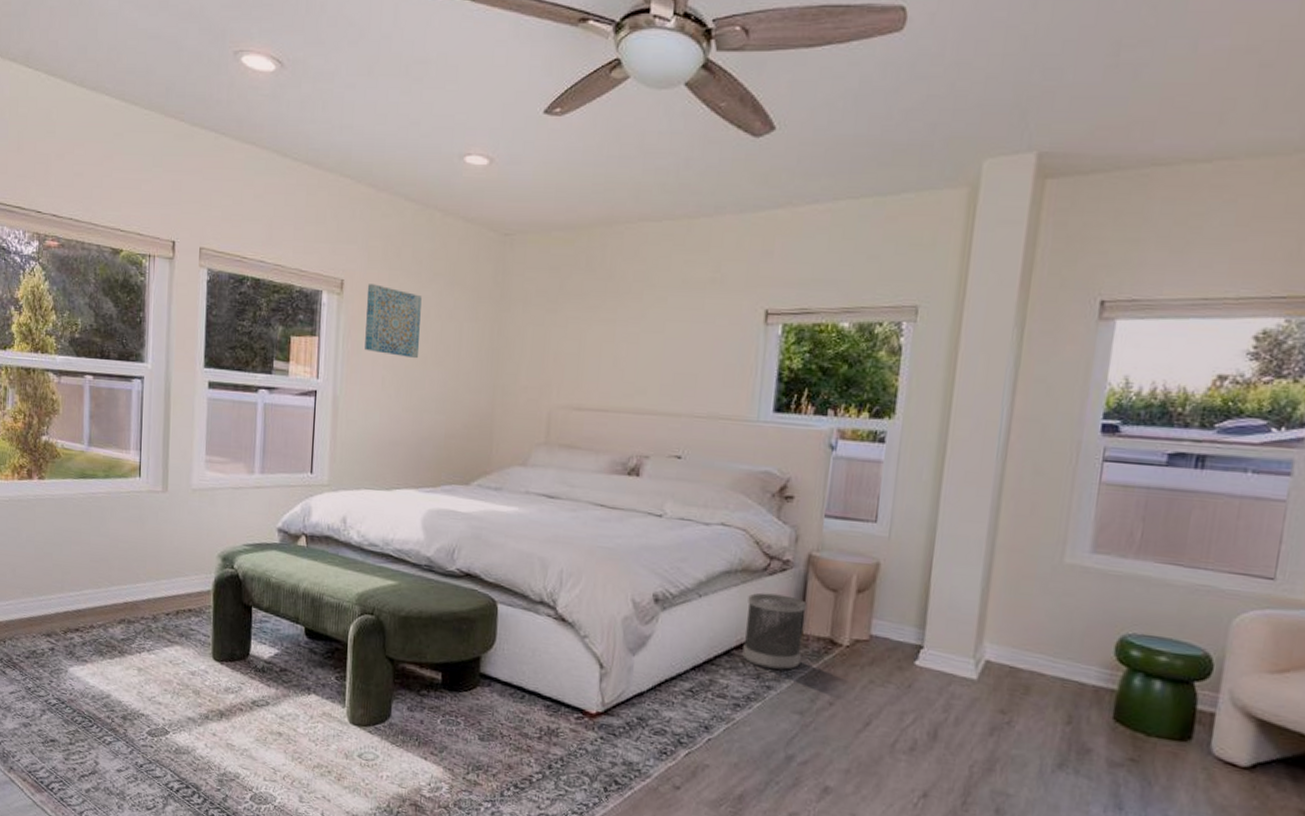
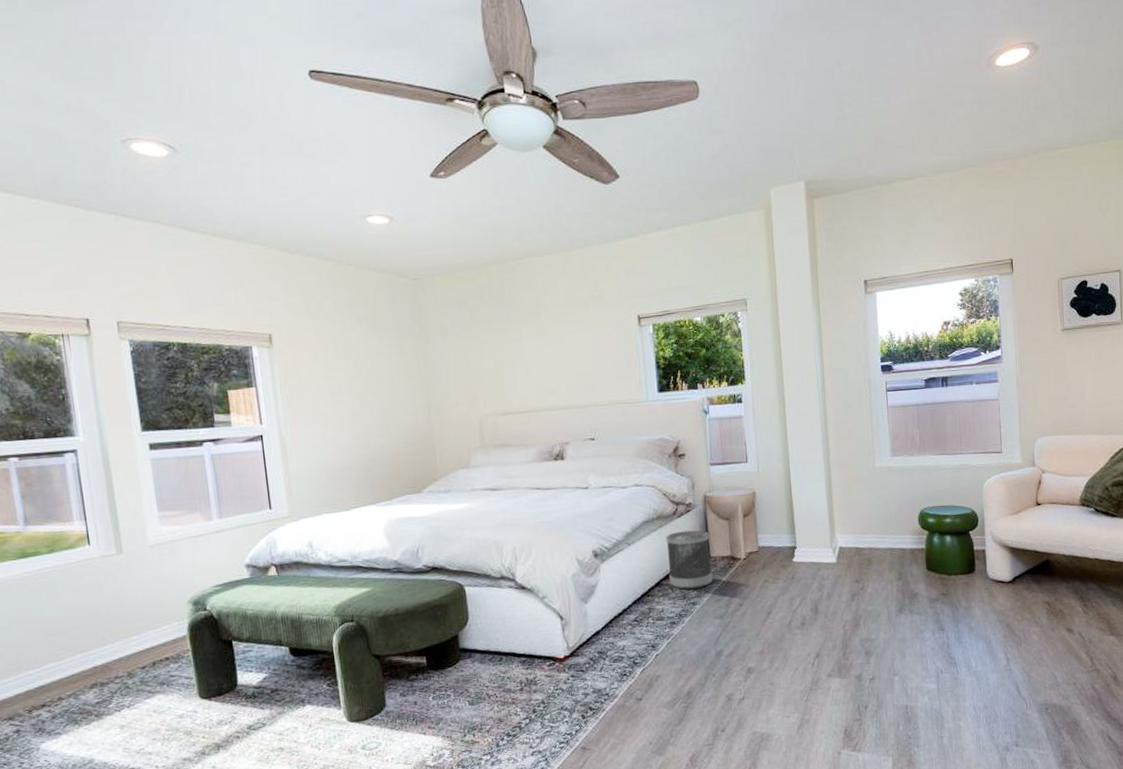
wall art: present [365,284,422,359] -> none [295,334,356,394]

